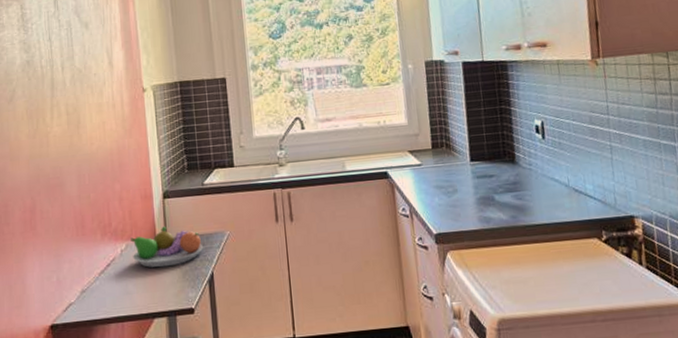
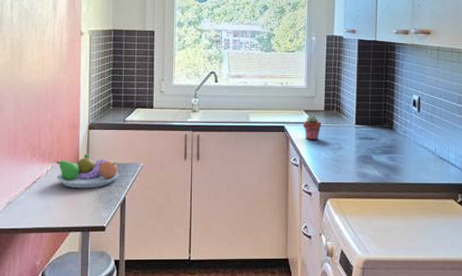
potted succulent: none [408,156,431,185] -> present [302,115,322,140]

